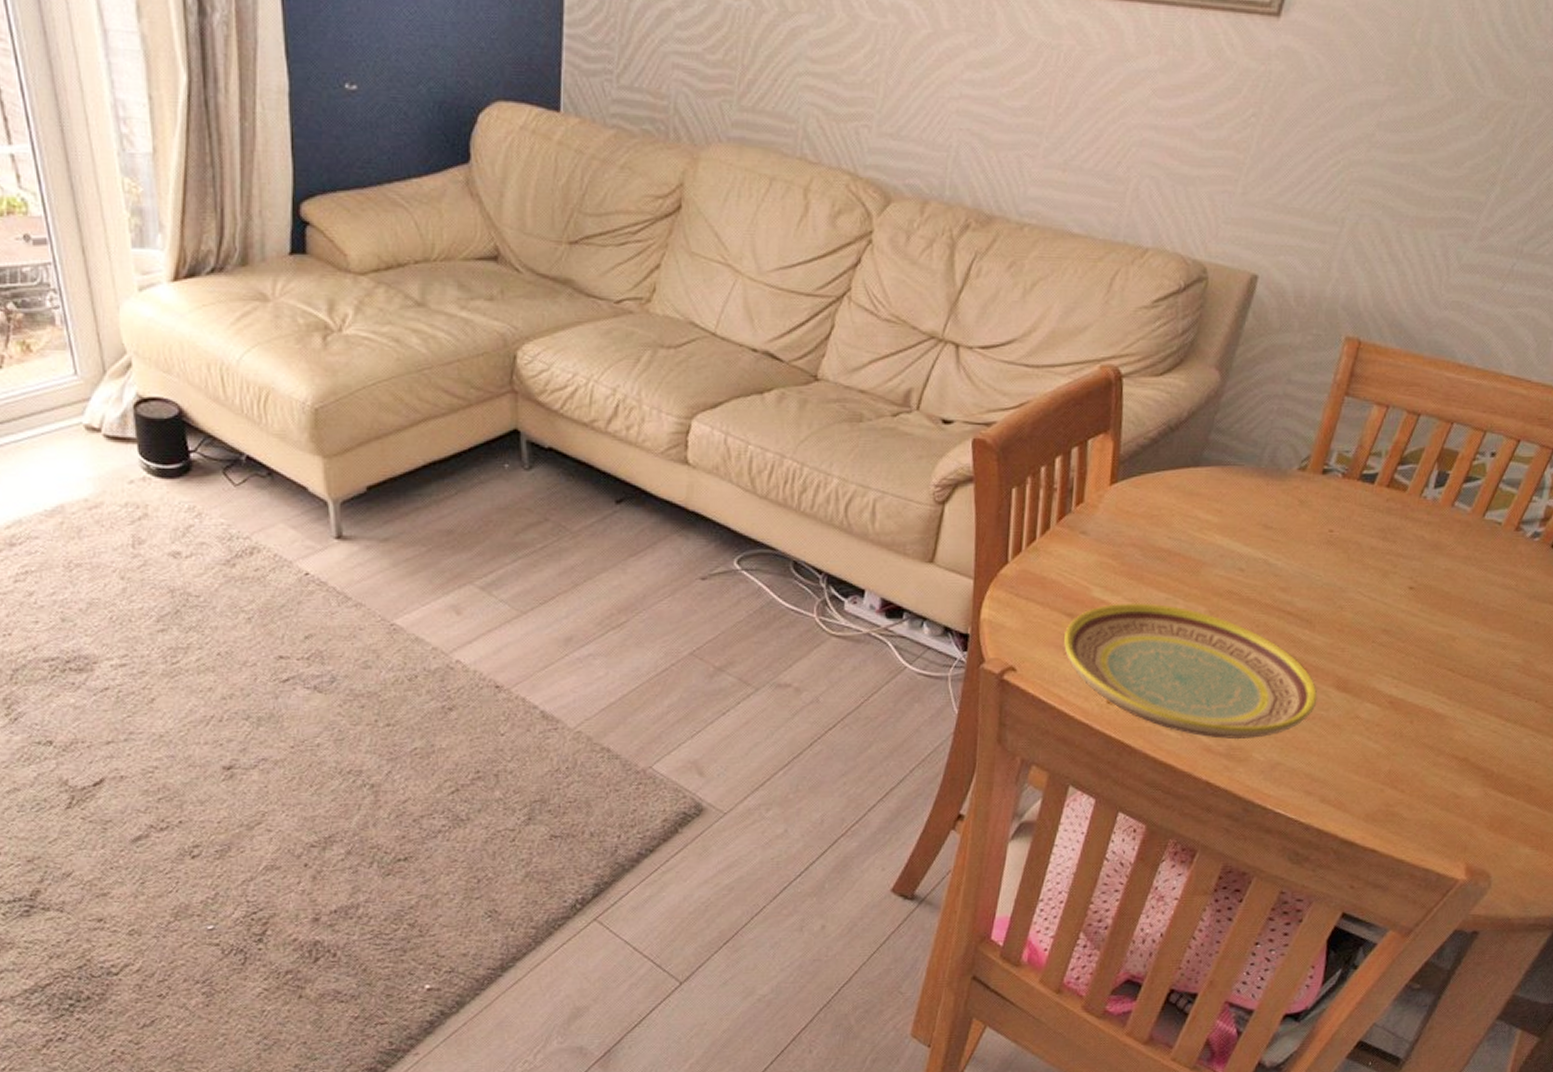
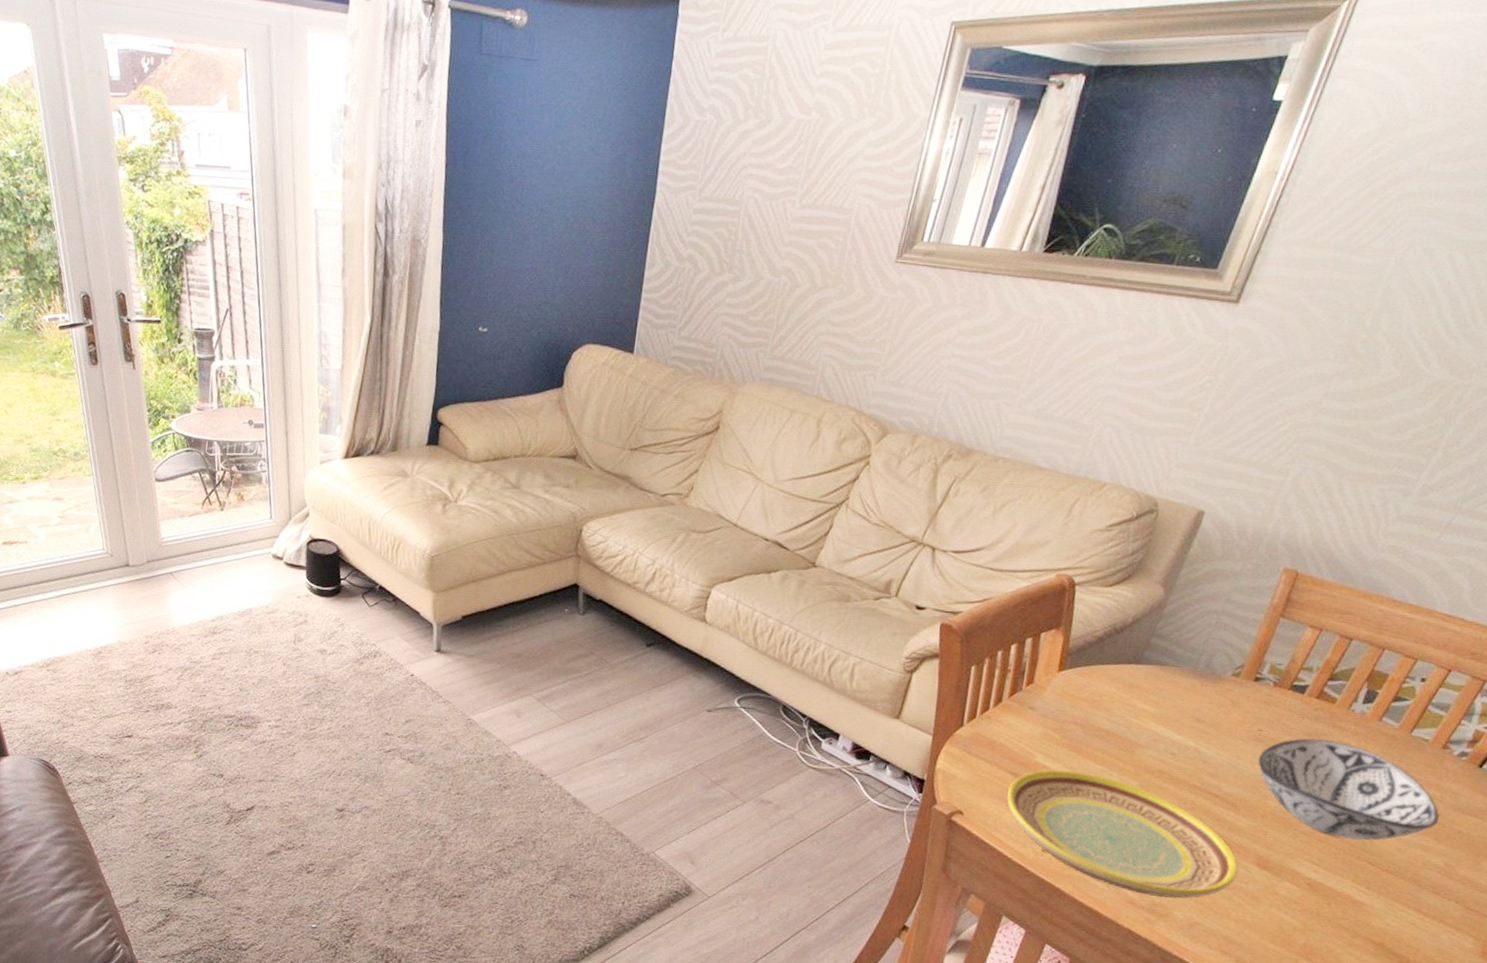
decorative bowl: none [1330,535,1515,645] -> present [1257,738,1439,840]

